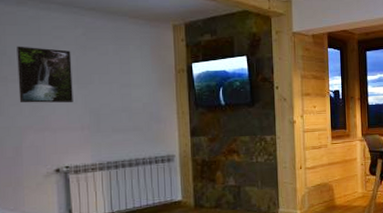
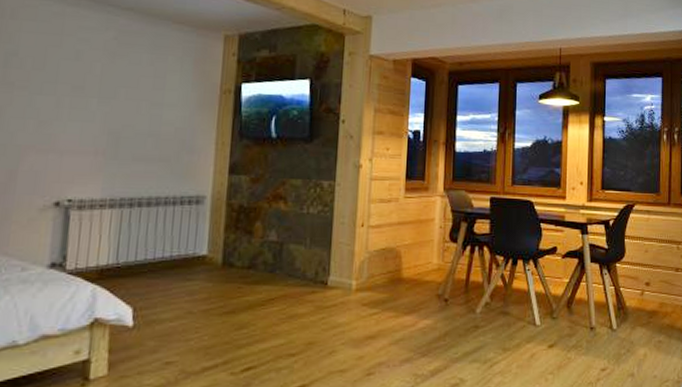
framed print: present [17,46,73,103] -> none [24,46,97,120]

